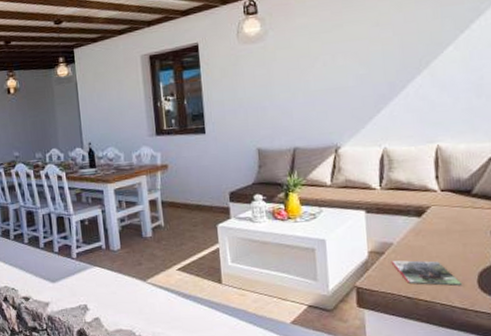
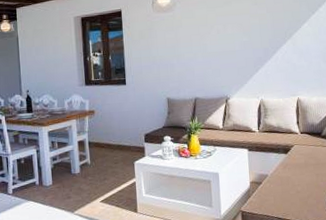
magazine: present [391,260,463,286] -> none [266,188,317,208]

